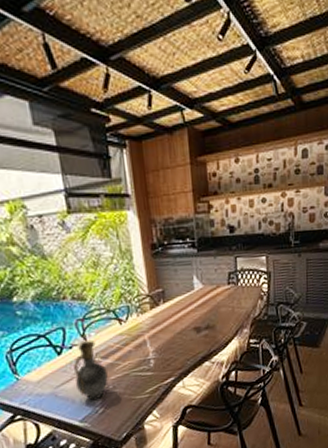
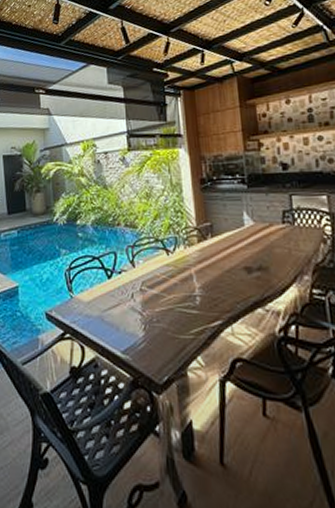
pitcher: present [74,340,109,401] -> none [121,267,153,332]

